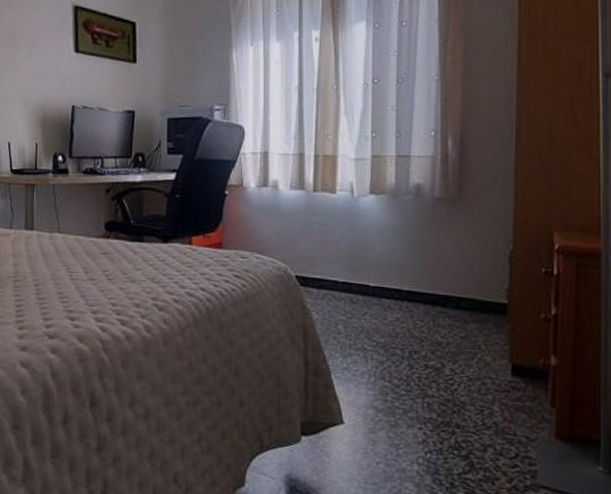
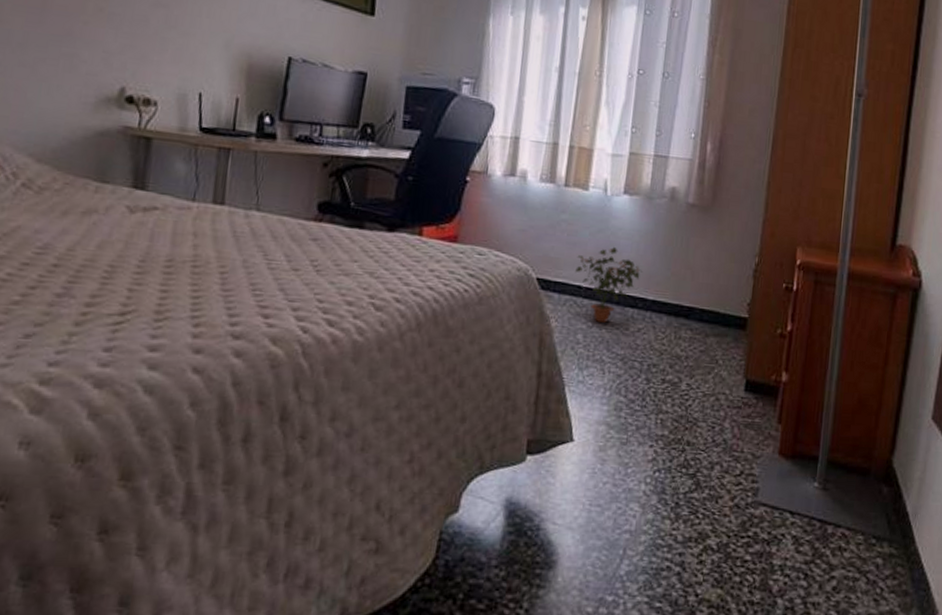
potted plant: none [331,243,396,315] -> present [575,246,643,324]

